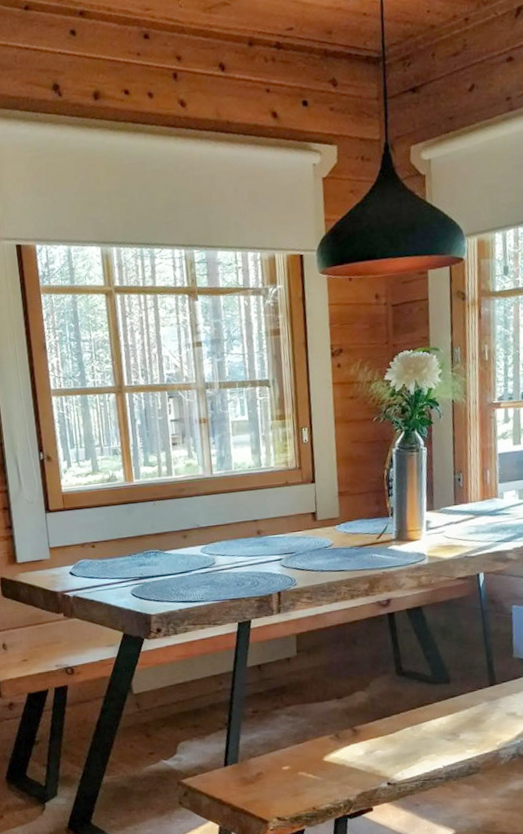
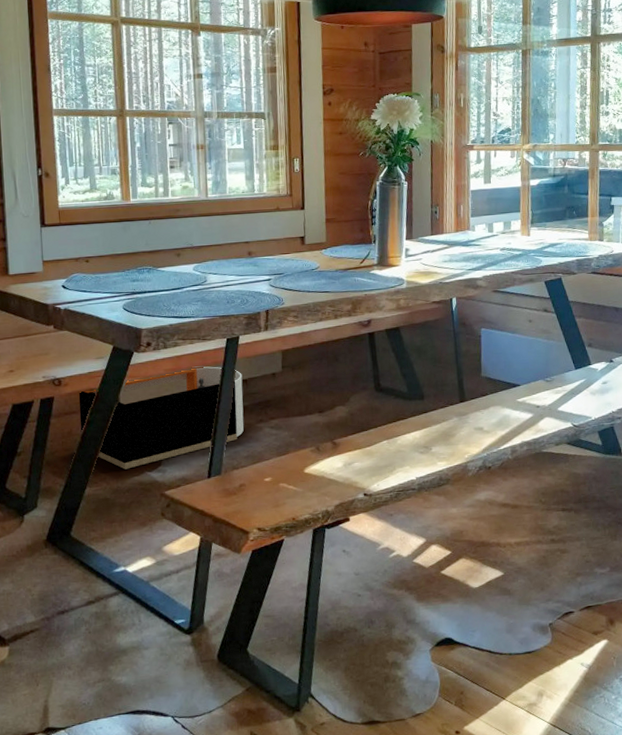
storage bin: none [91,652,259,758] -> present [78,366,244,470]

